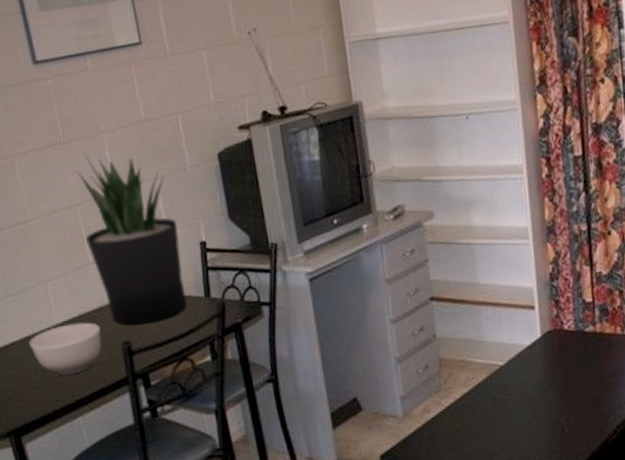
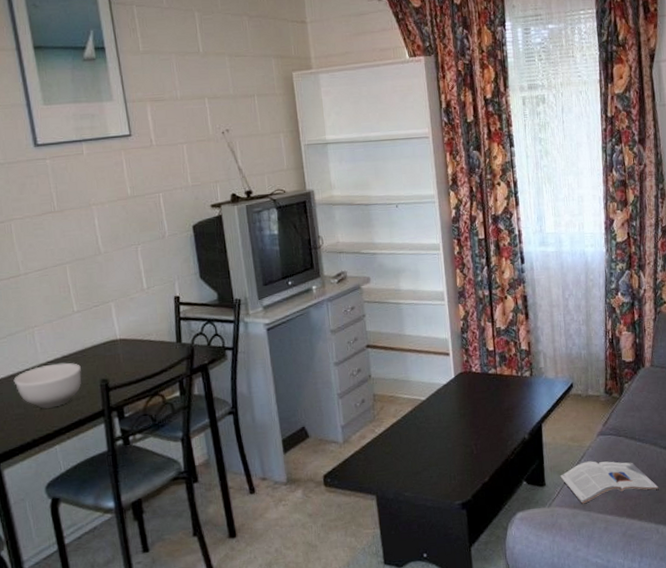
planter: present [76,153,187,326] -> none [67,221,161,366]

